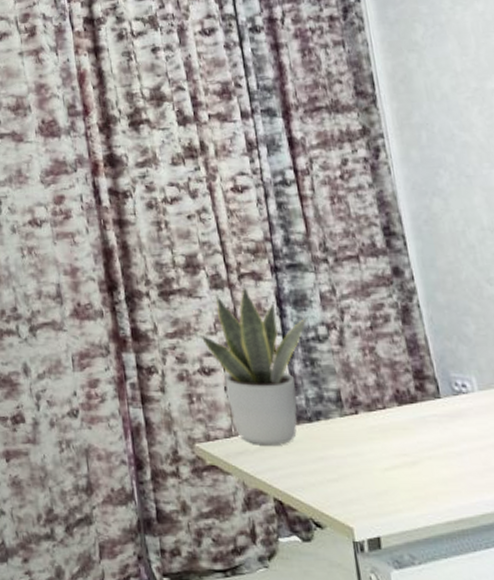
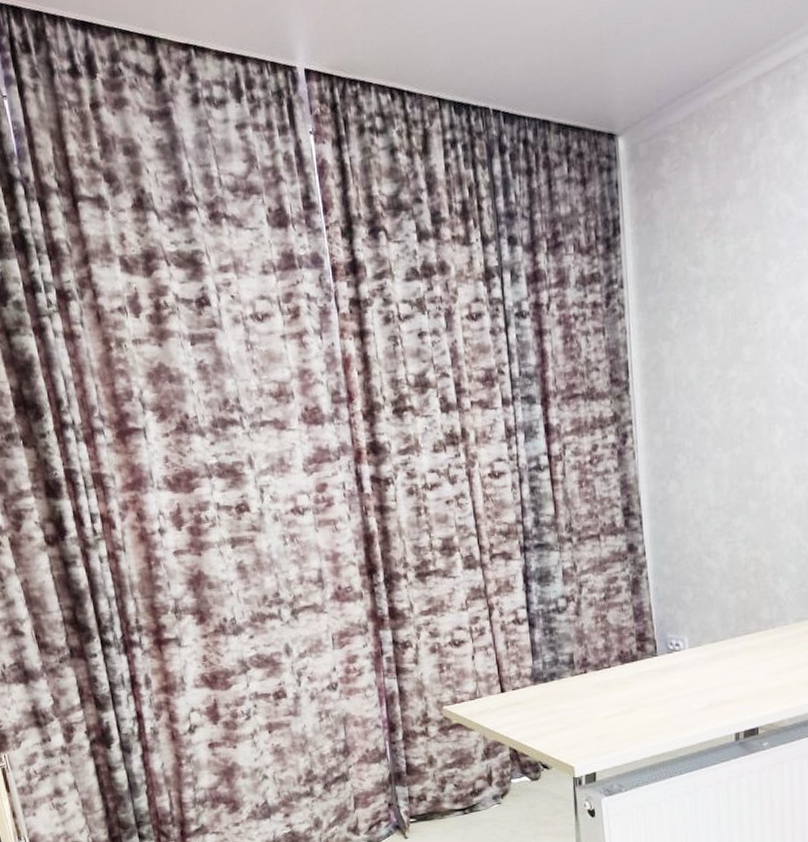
potted plant: present [200,282,308,445] -> none [452,562,551,704]

